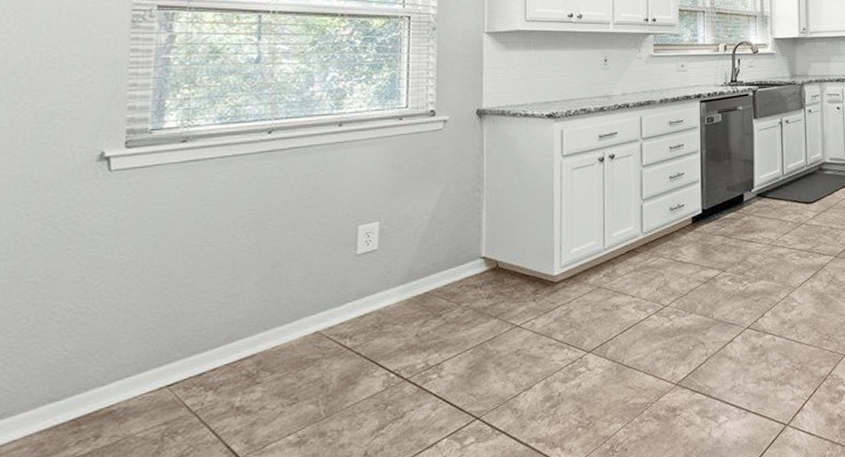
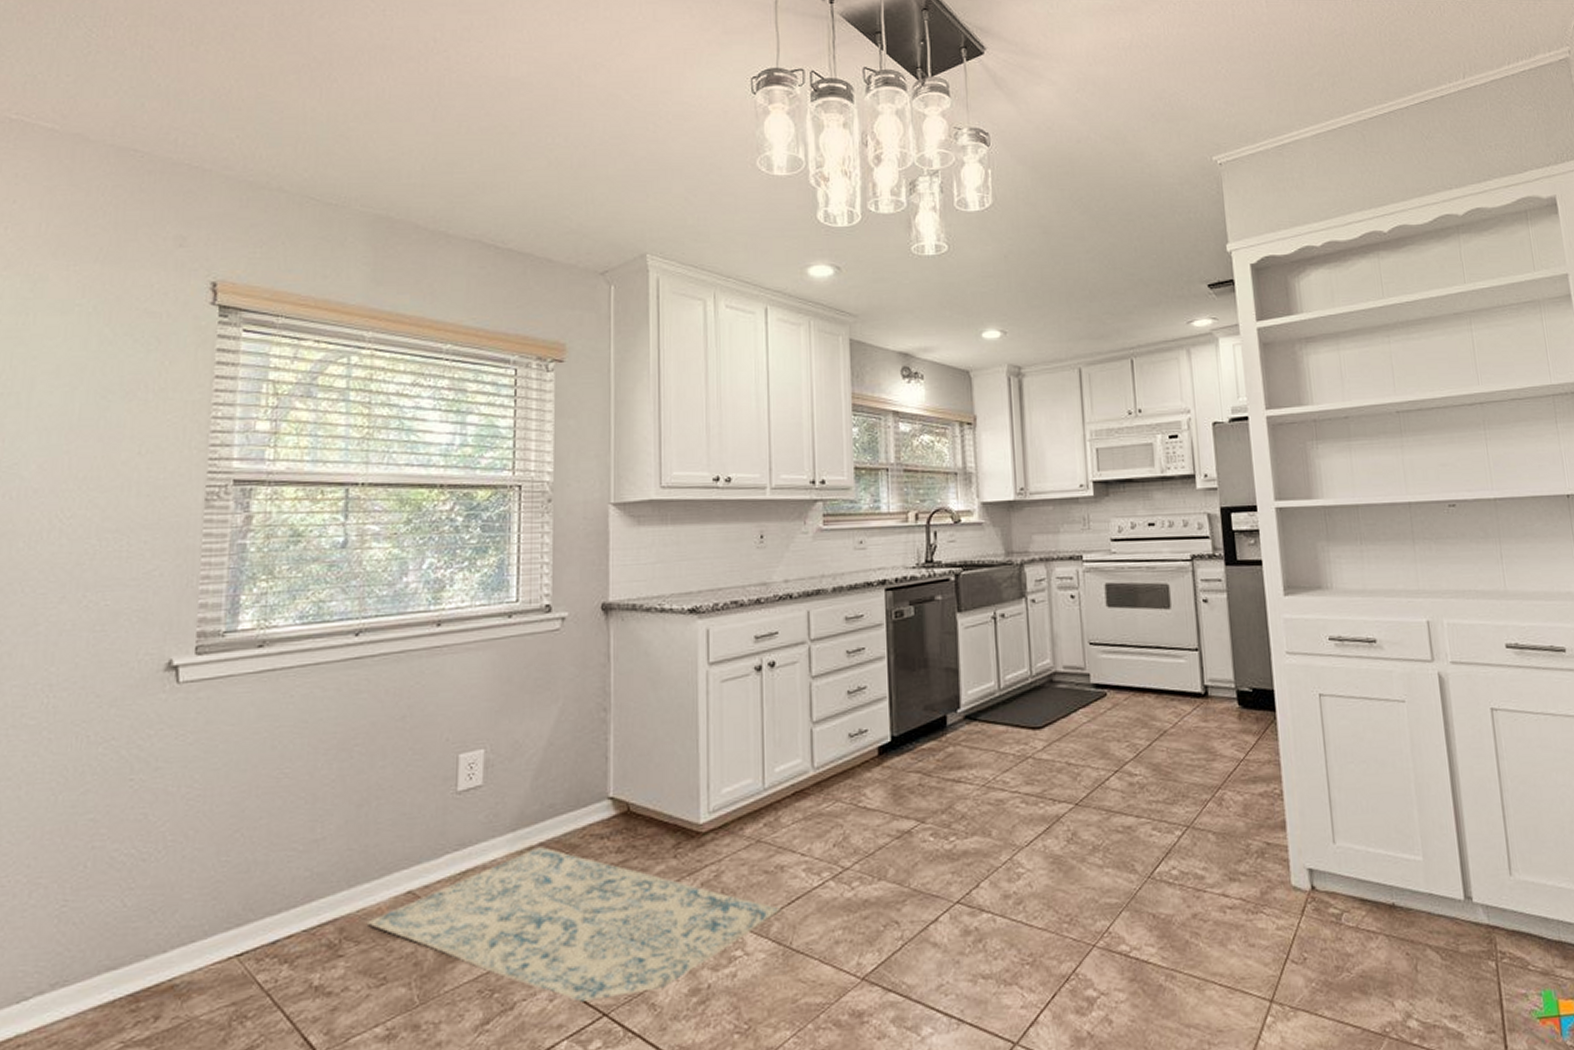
rug: none [281,295,616,410] -> present [368,847,781,1002]

